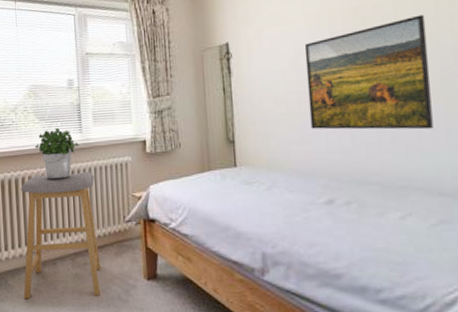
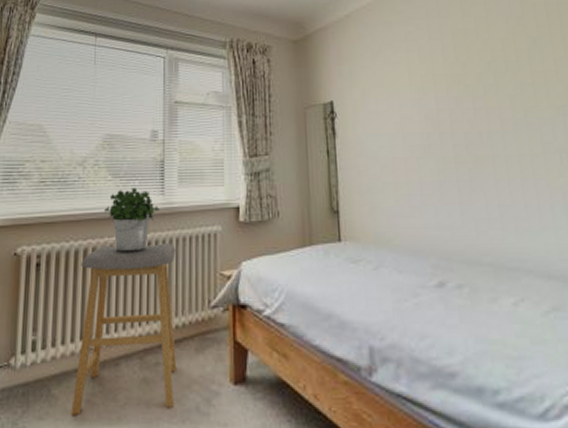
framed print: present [304,14,433,130] -> none [410,87,539,206]

